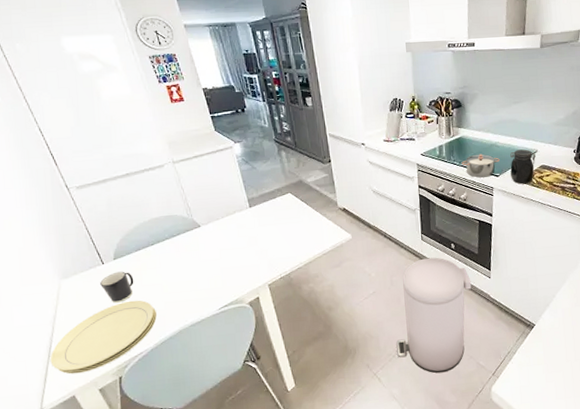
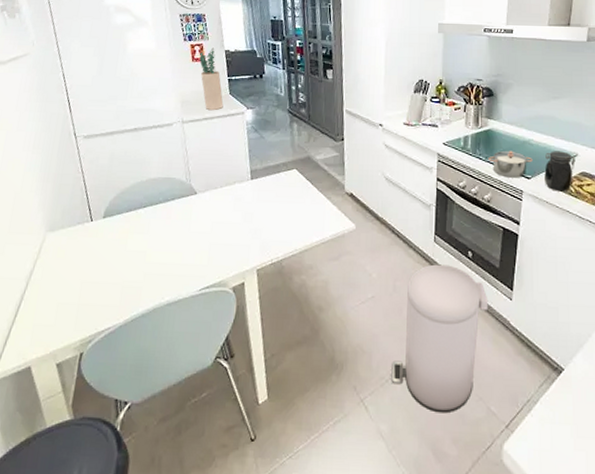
plate: present [50,300,157,375] -> none [15,265,134,342]
mug: present [100,271,134,303] -> none [84,231,119,267]
vase: none [177,87,211,149] -> present [199,47,224,111]

